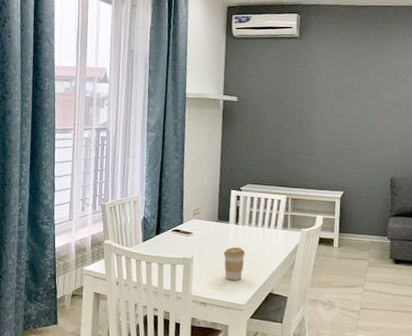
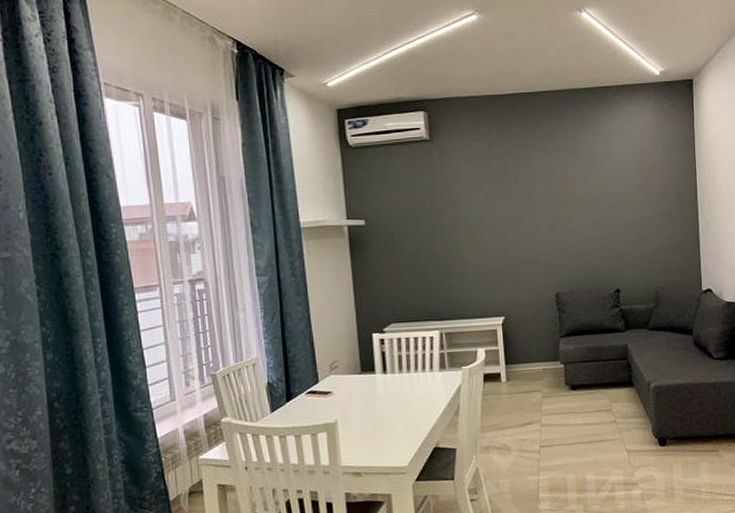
coffee cup: present [223,247,246,281] -> none [373,400,400,441]

